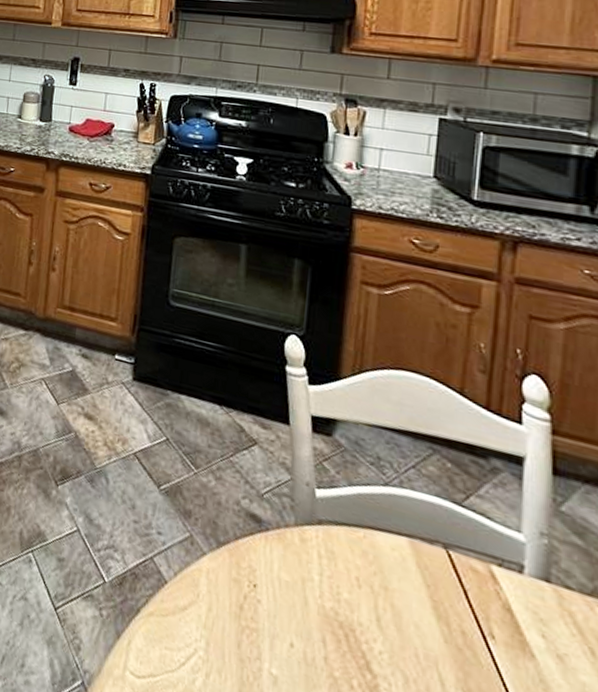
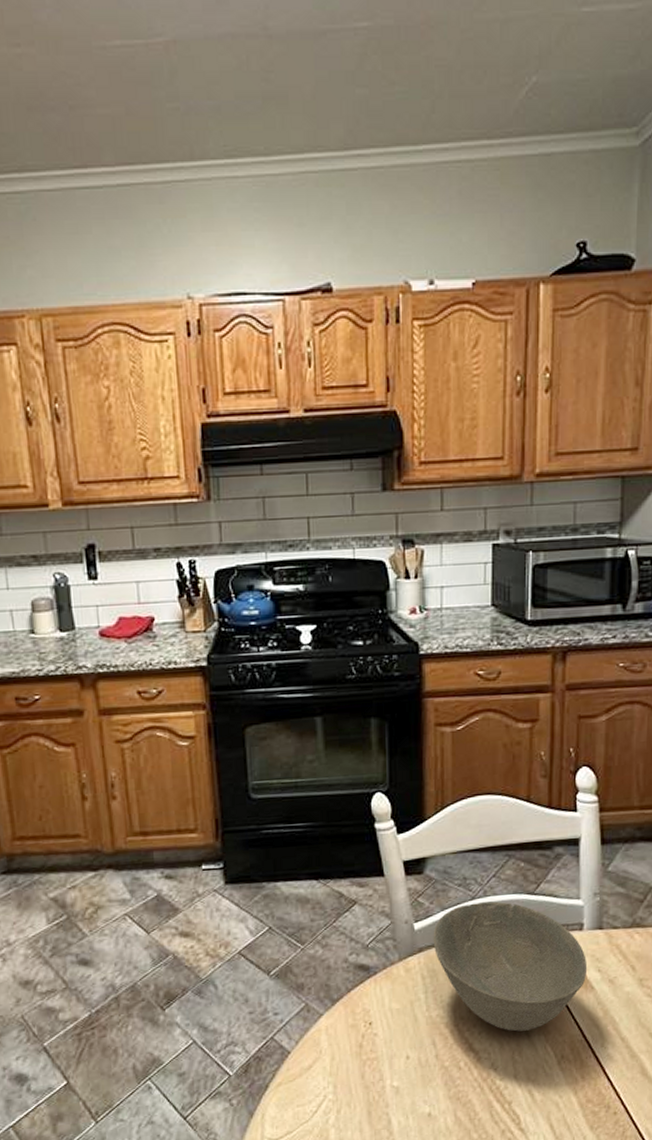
bowl: none [335,487,527,679] -> present [433,901,588,1032]

